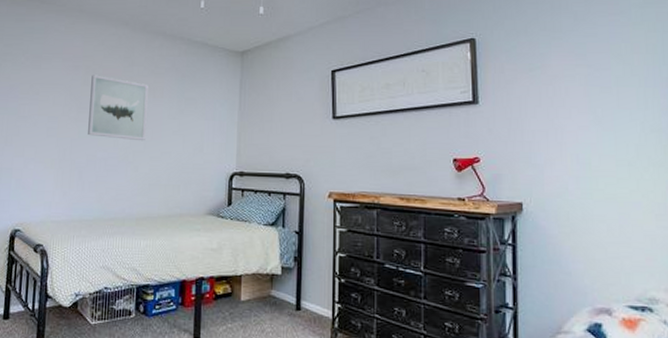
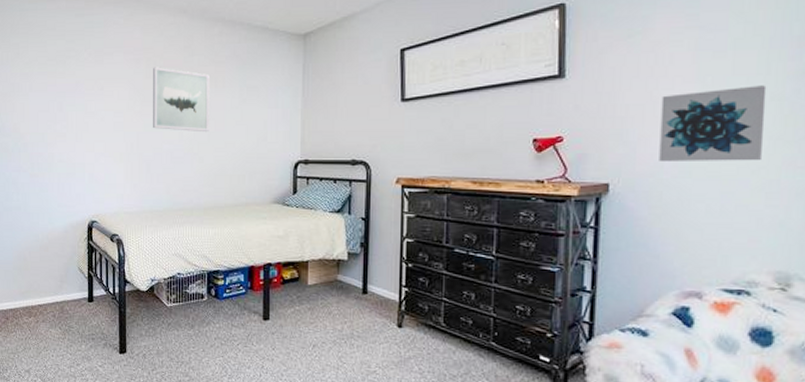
wall art: none [562,118,649,186] -> present [659,85,767,161]

